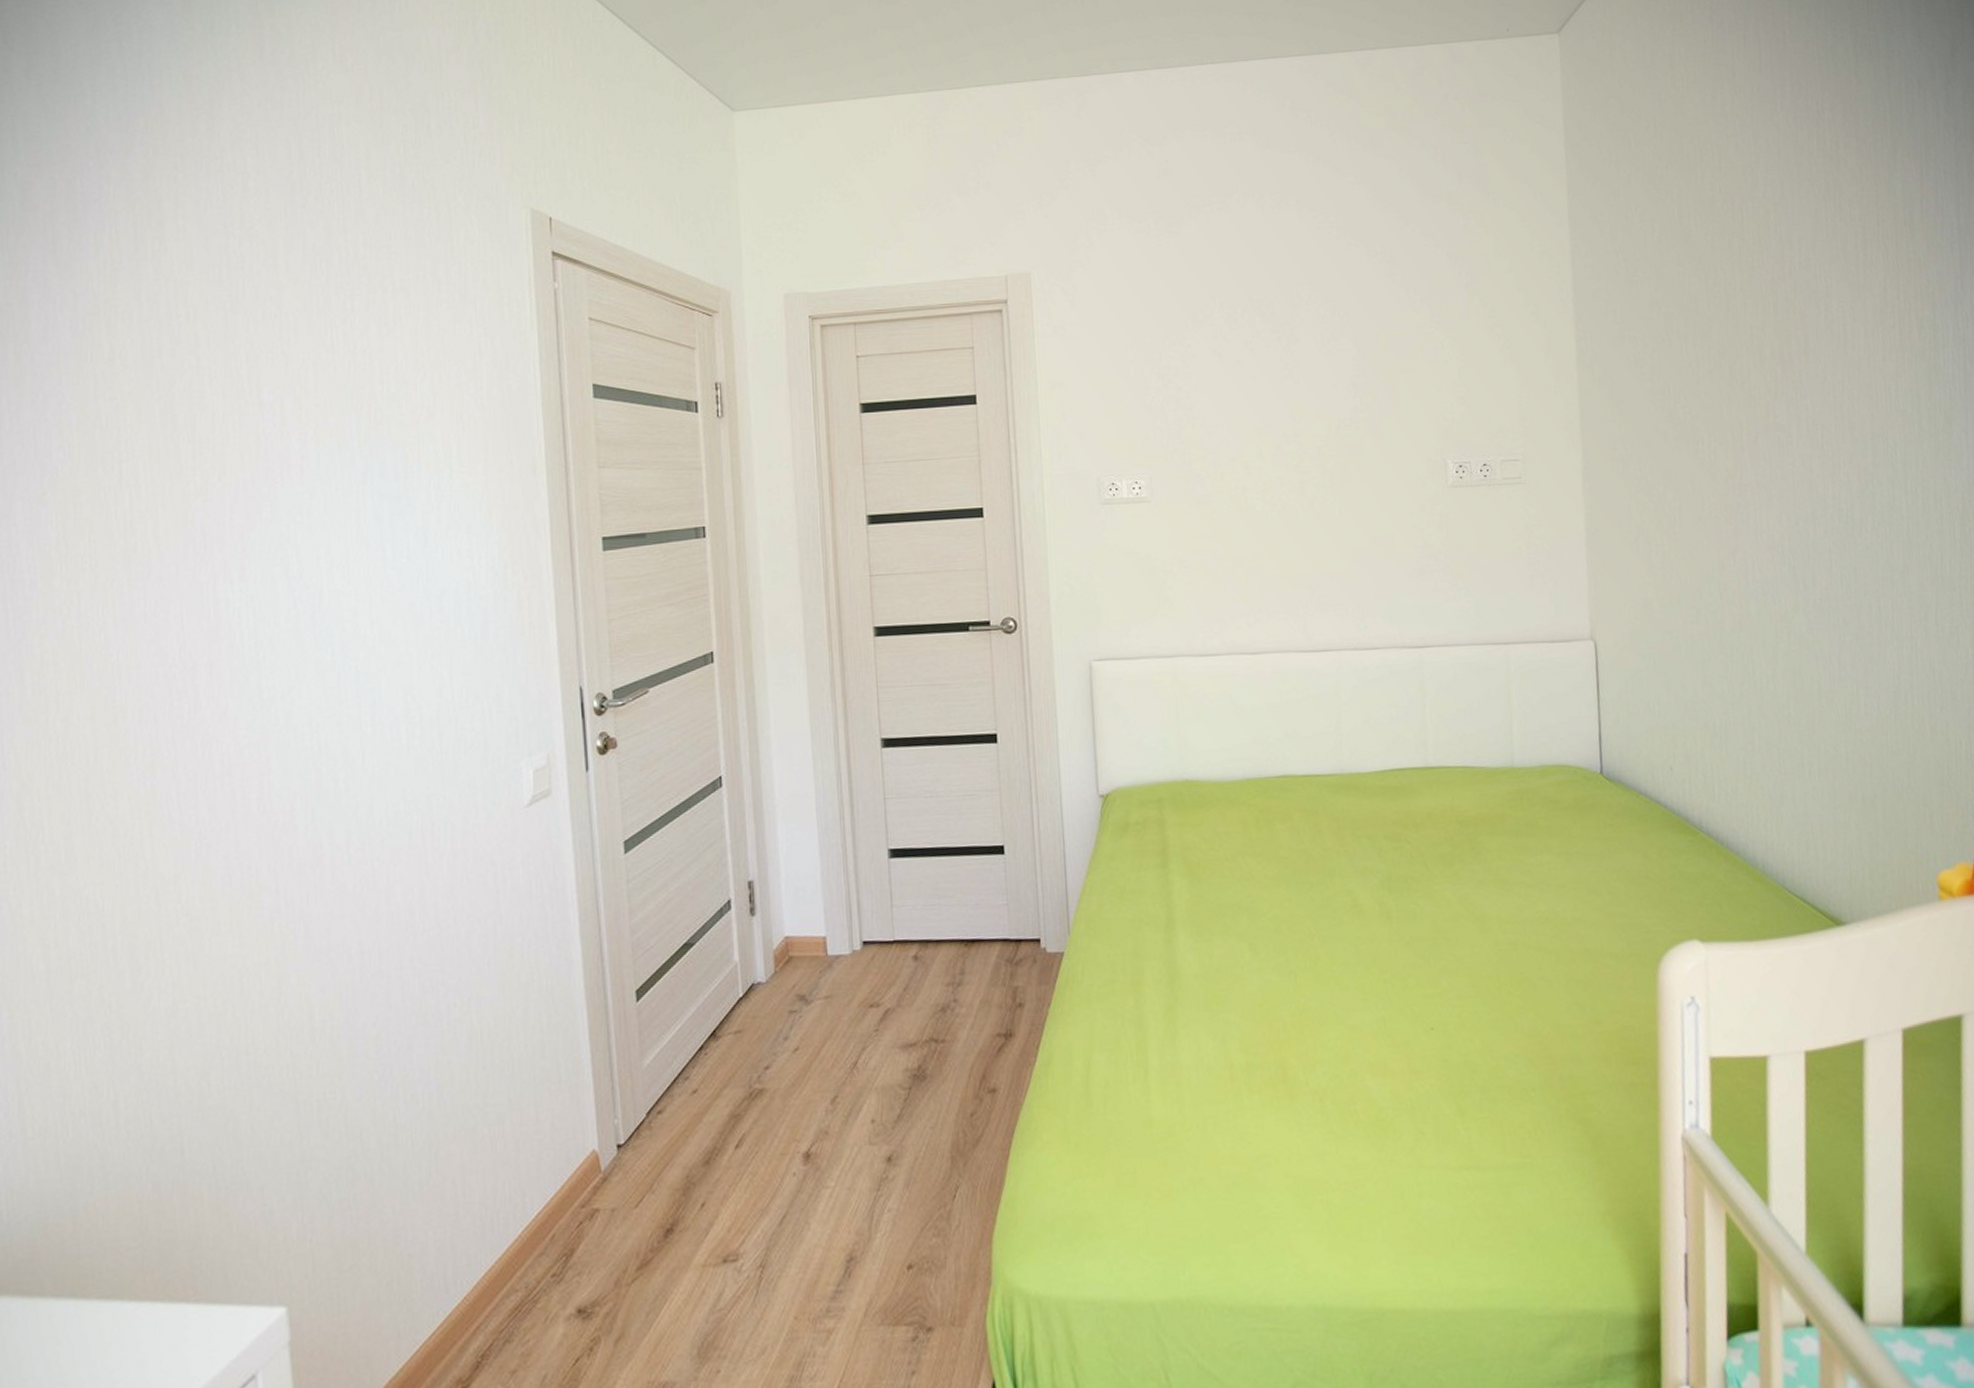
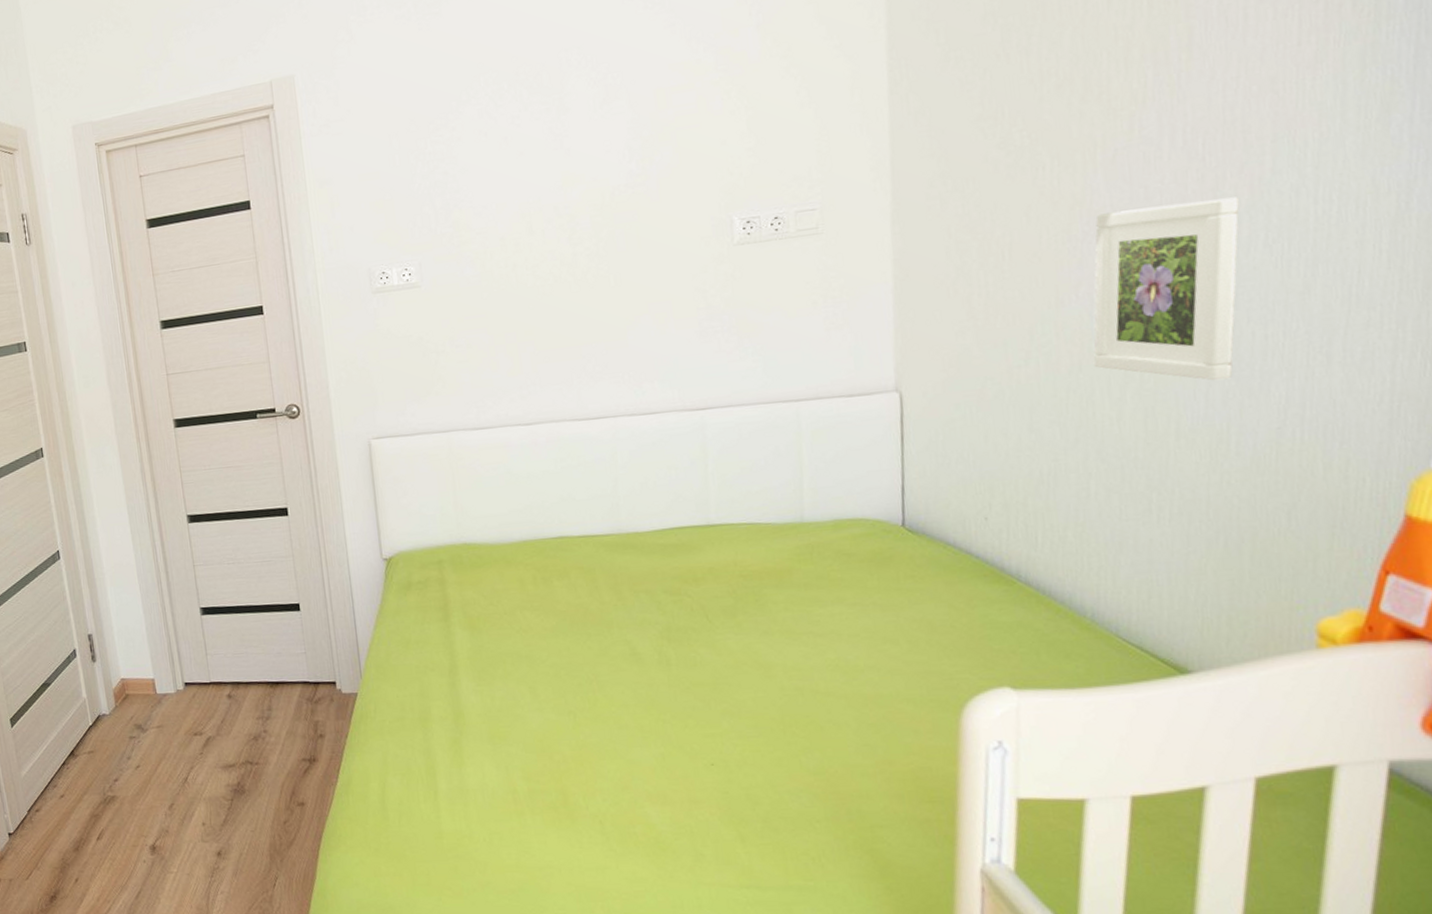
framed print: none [1745,483,1857,646] -> present [1093,197,1239,381]

